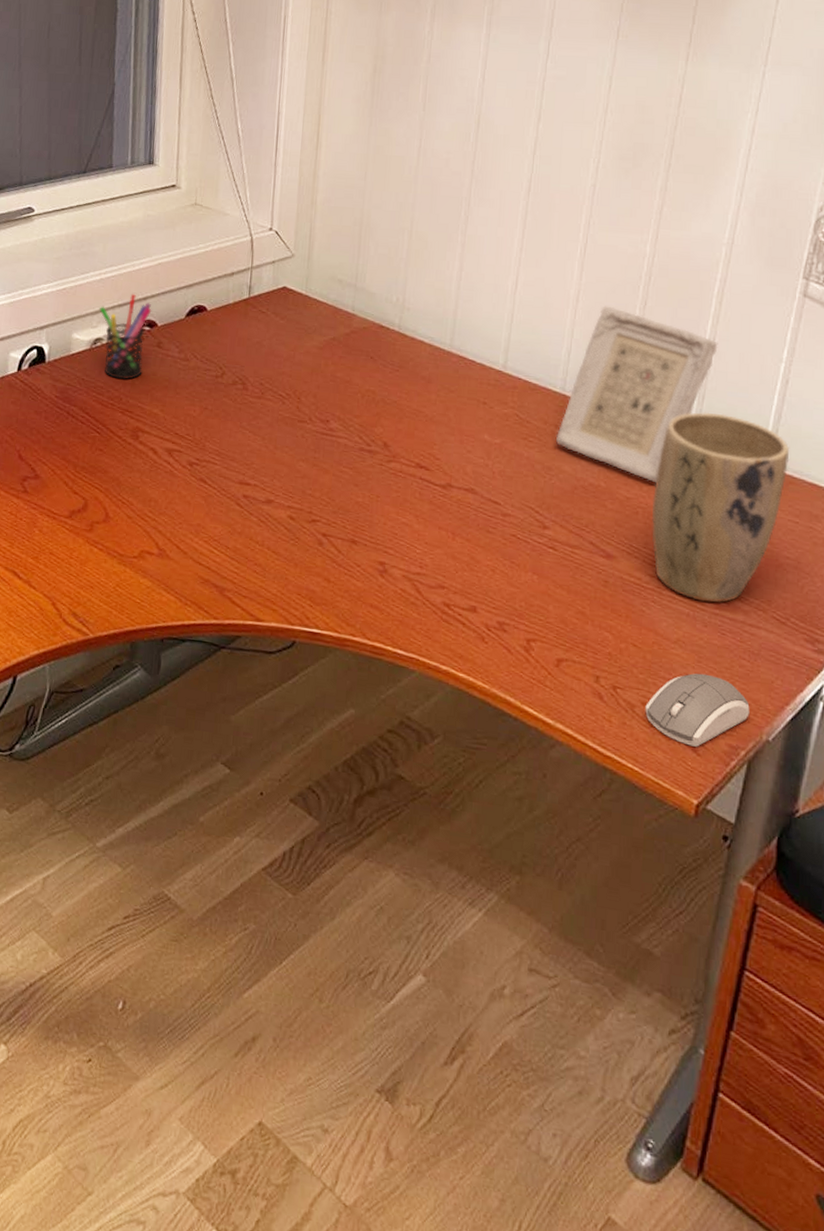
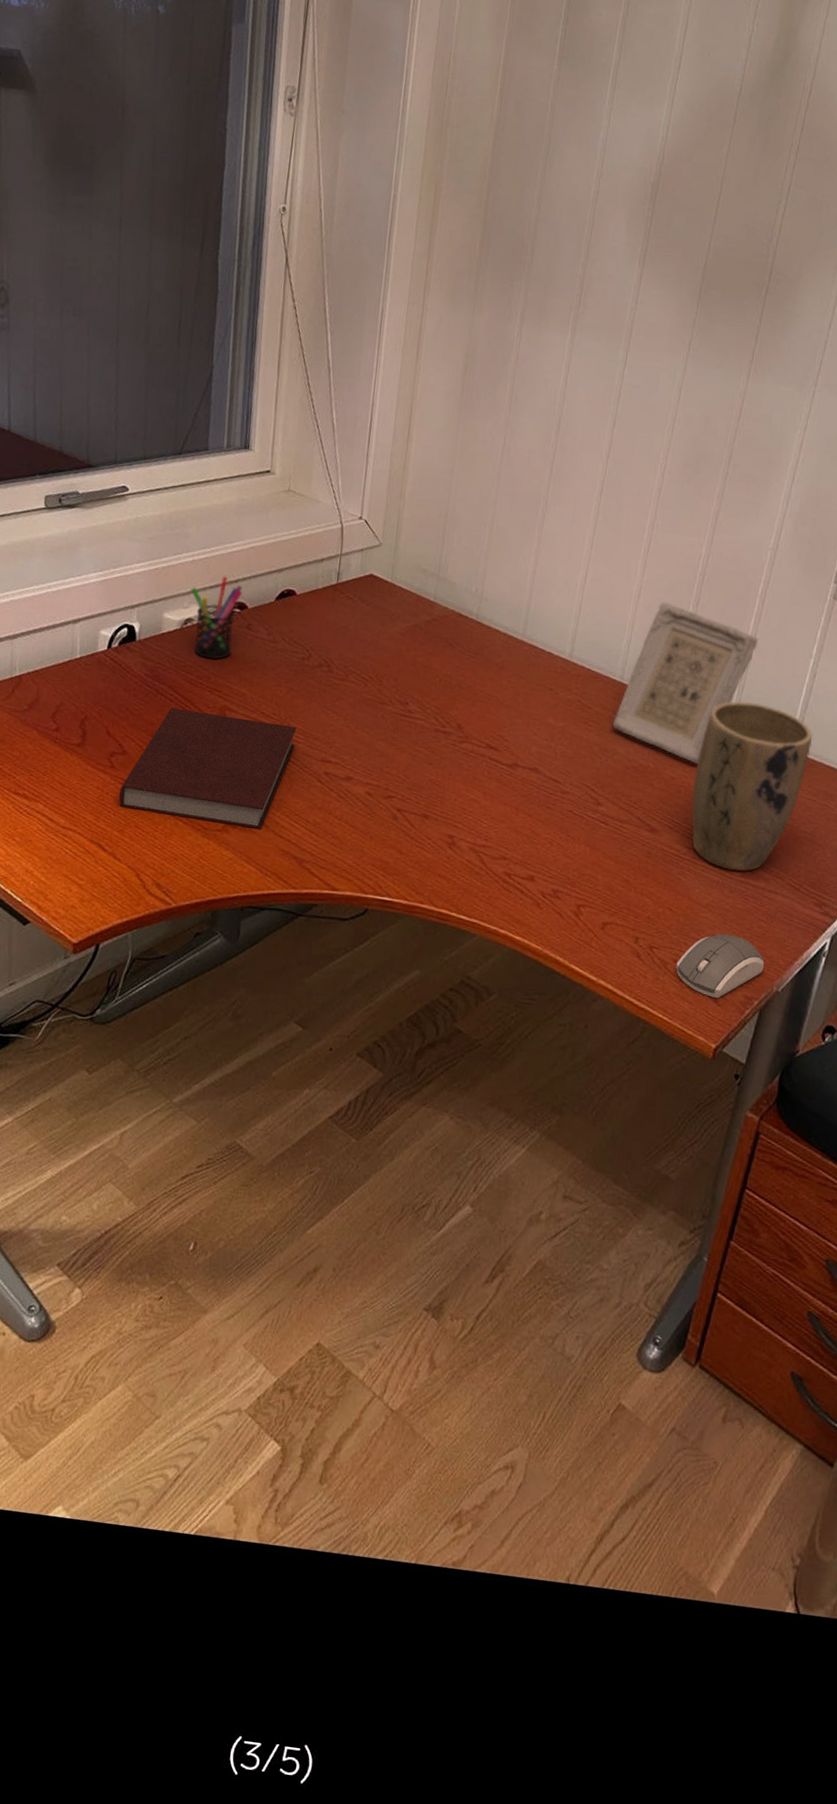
notebook: none [32,429,213,556] -> present [119,707,297,829]

